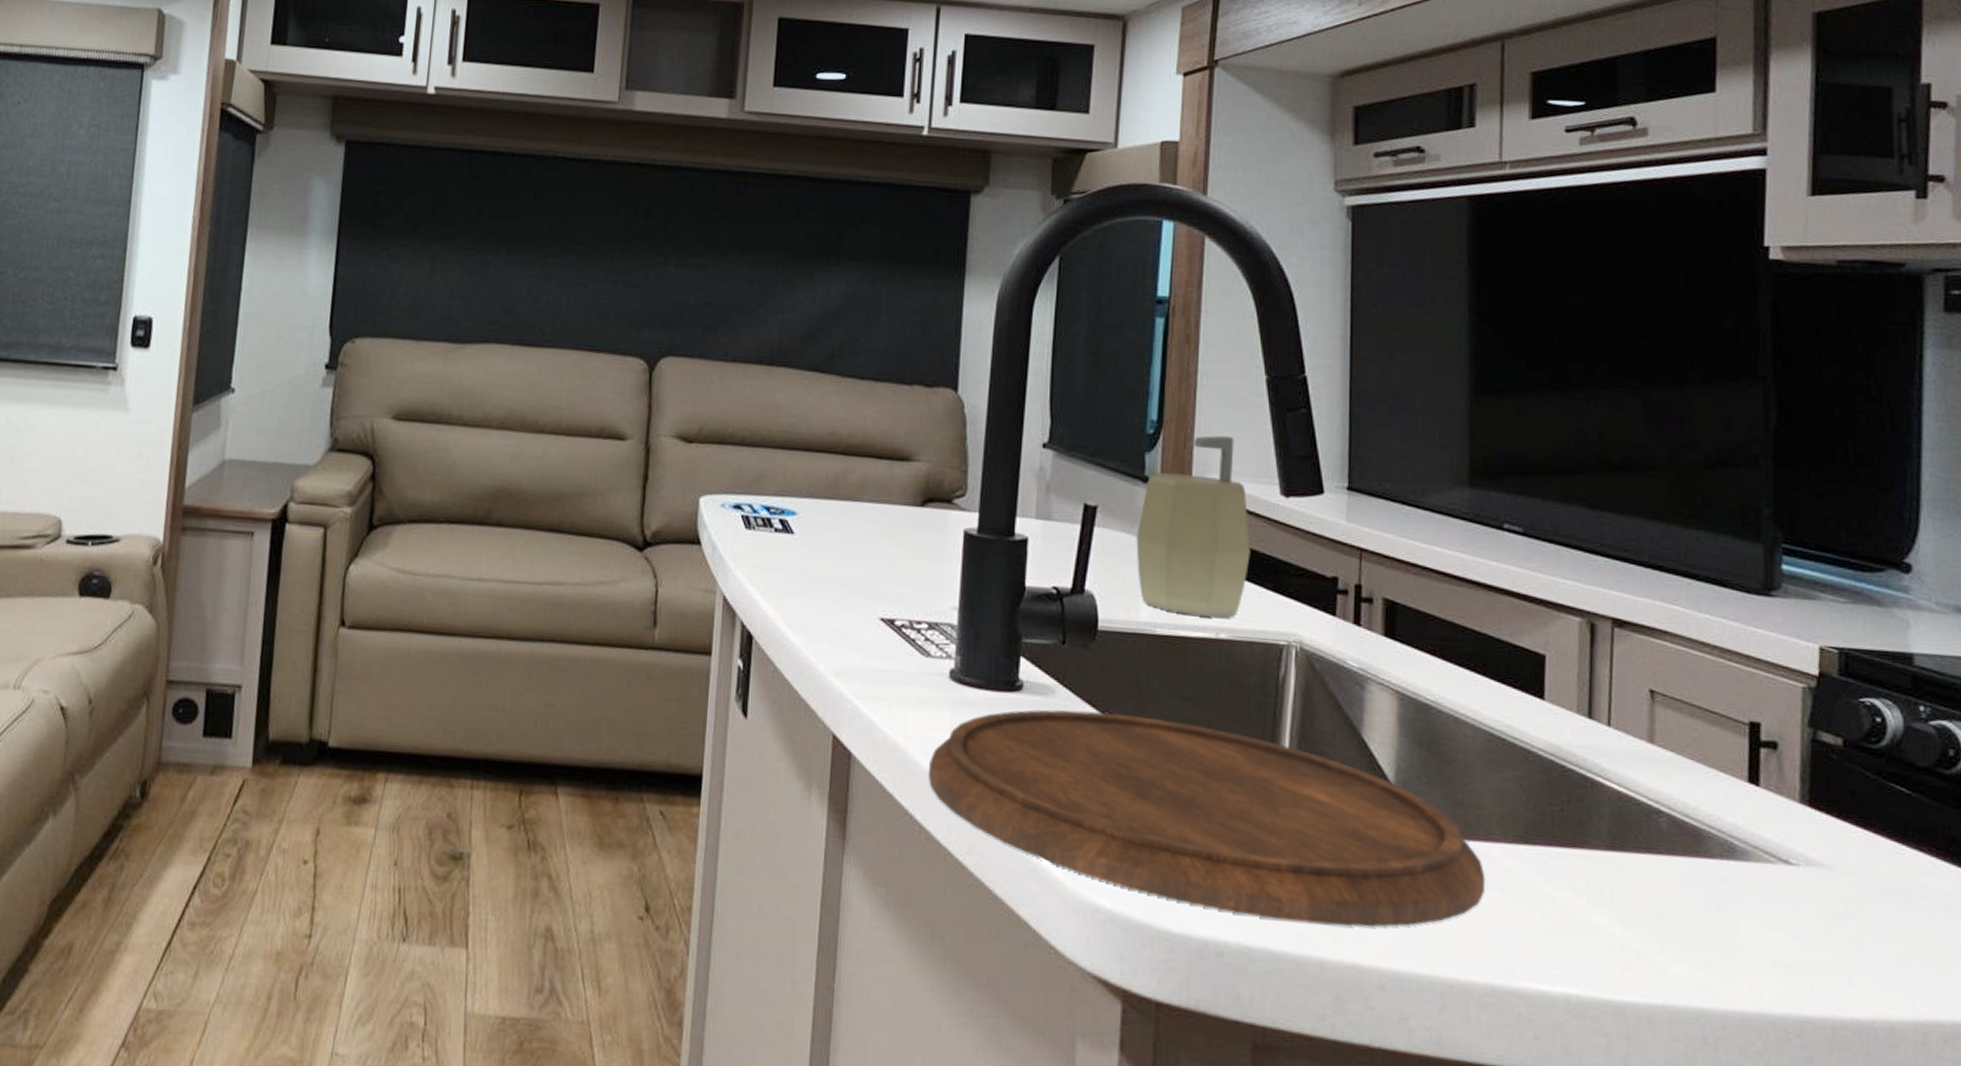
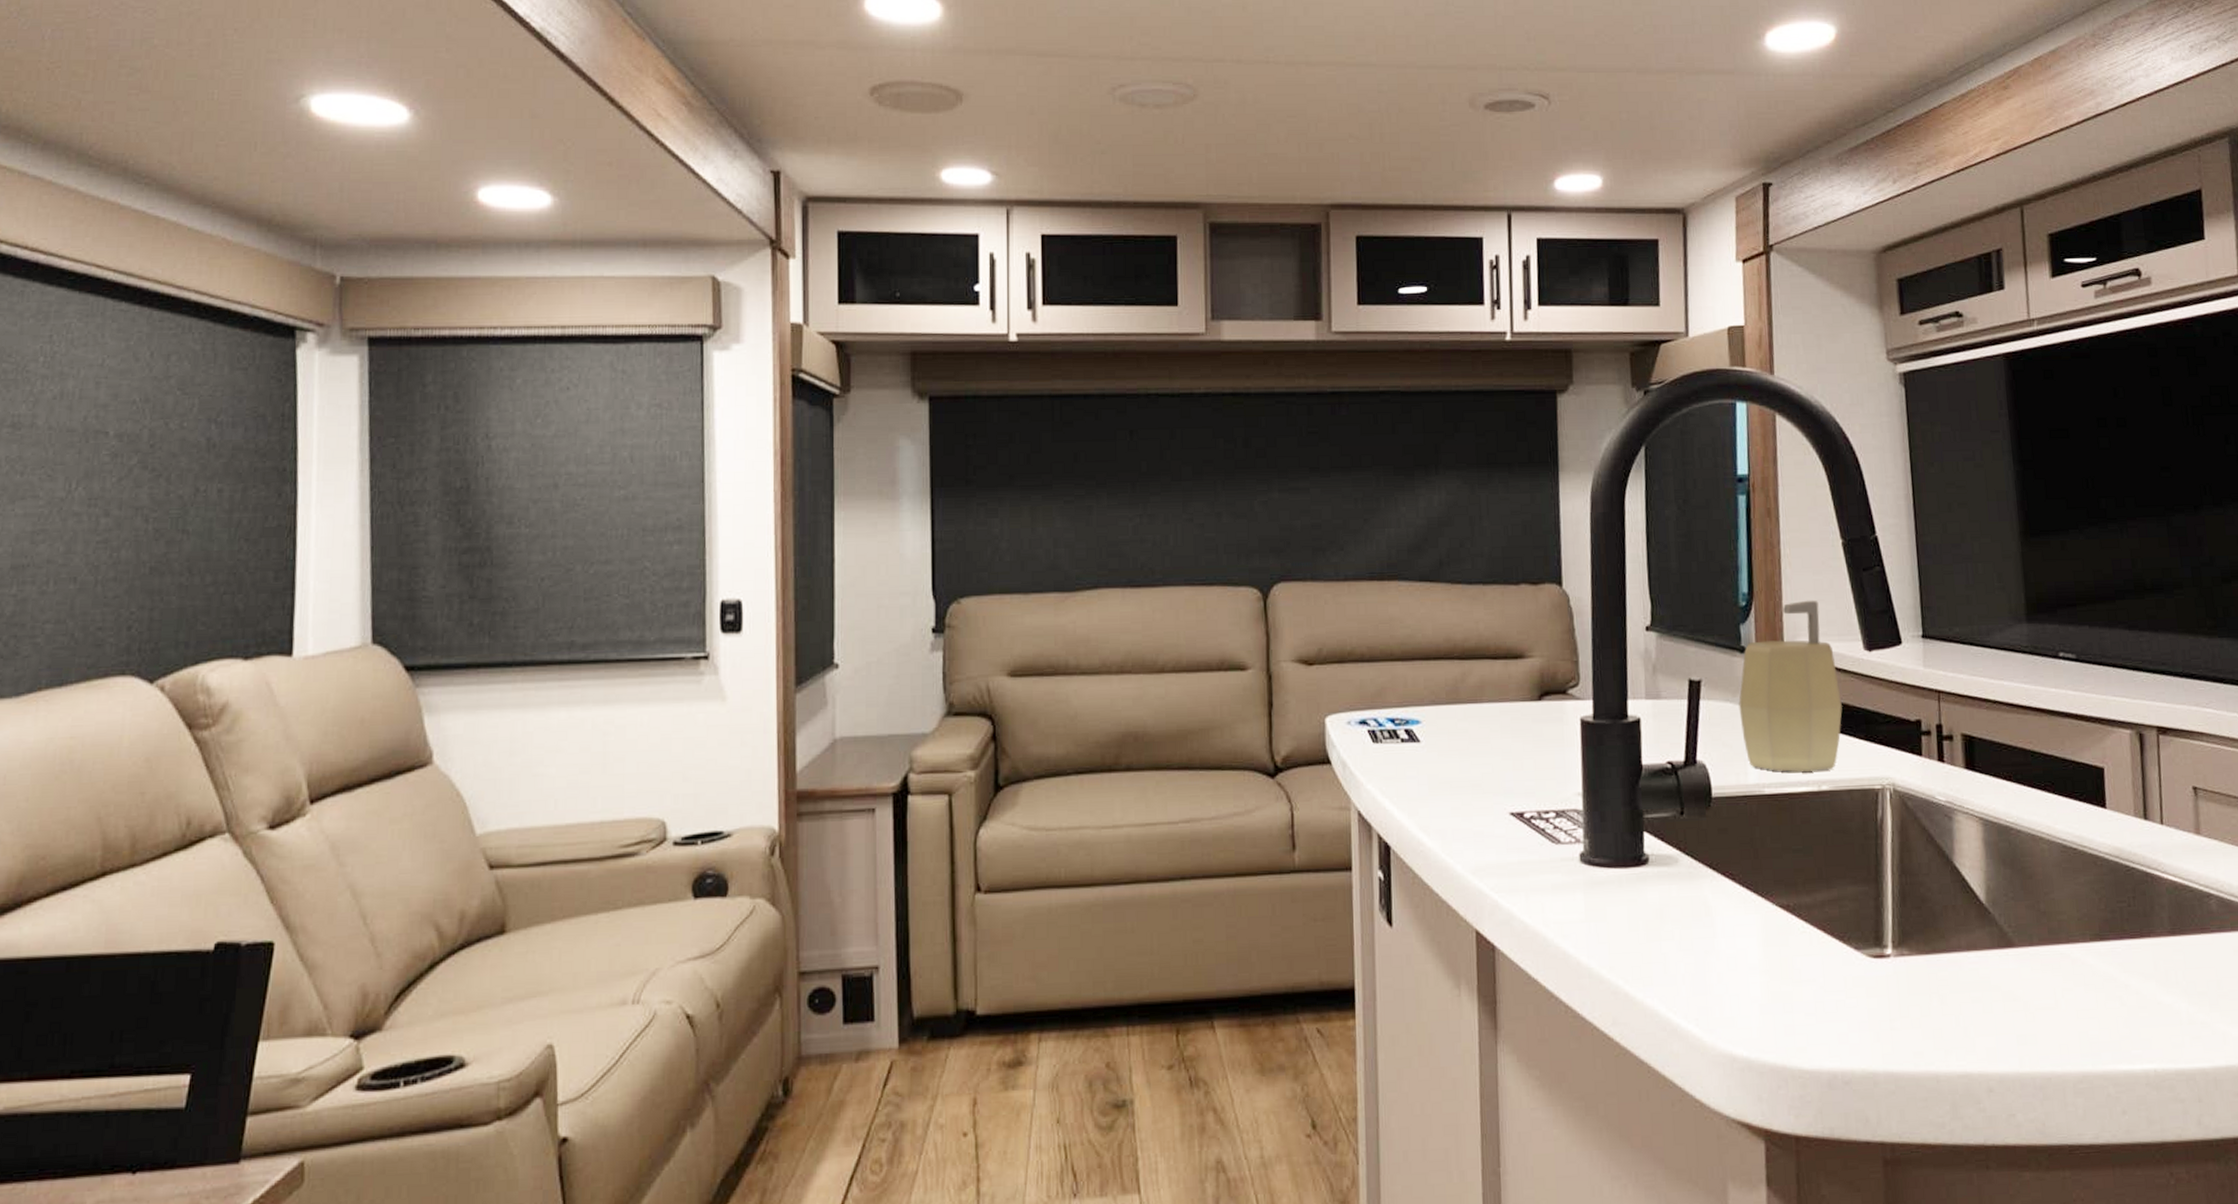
cutting board: present [928,709,1486,927] -> none [1568,872,2071,1044]

